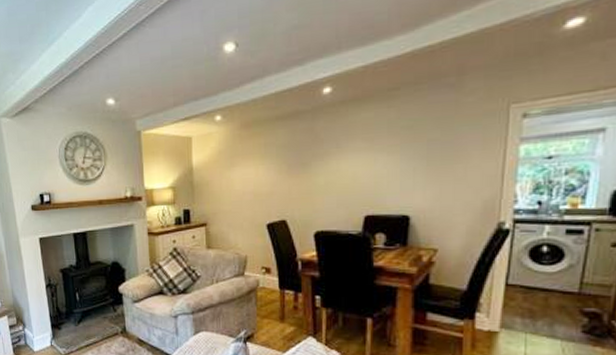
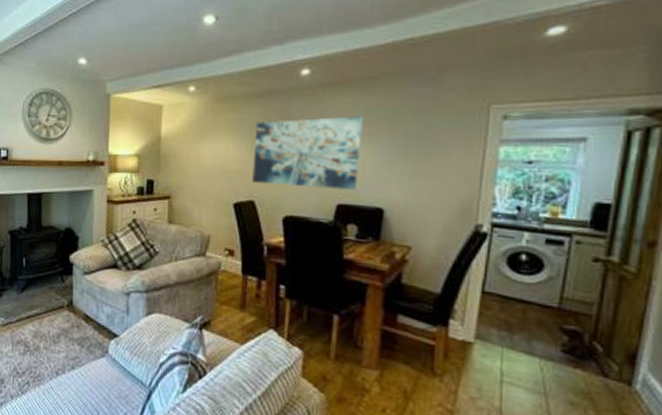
wall art: none [282,128,385,204] -> present [252,116,363,190]

